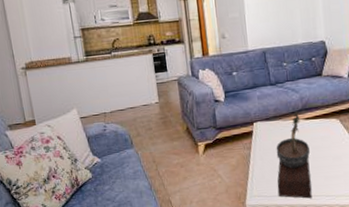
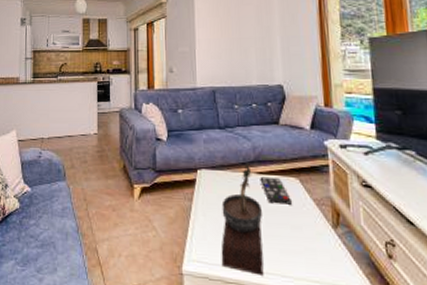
remote control: none [307,120,333,142] -> present [260,176,292,205]

